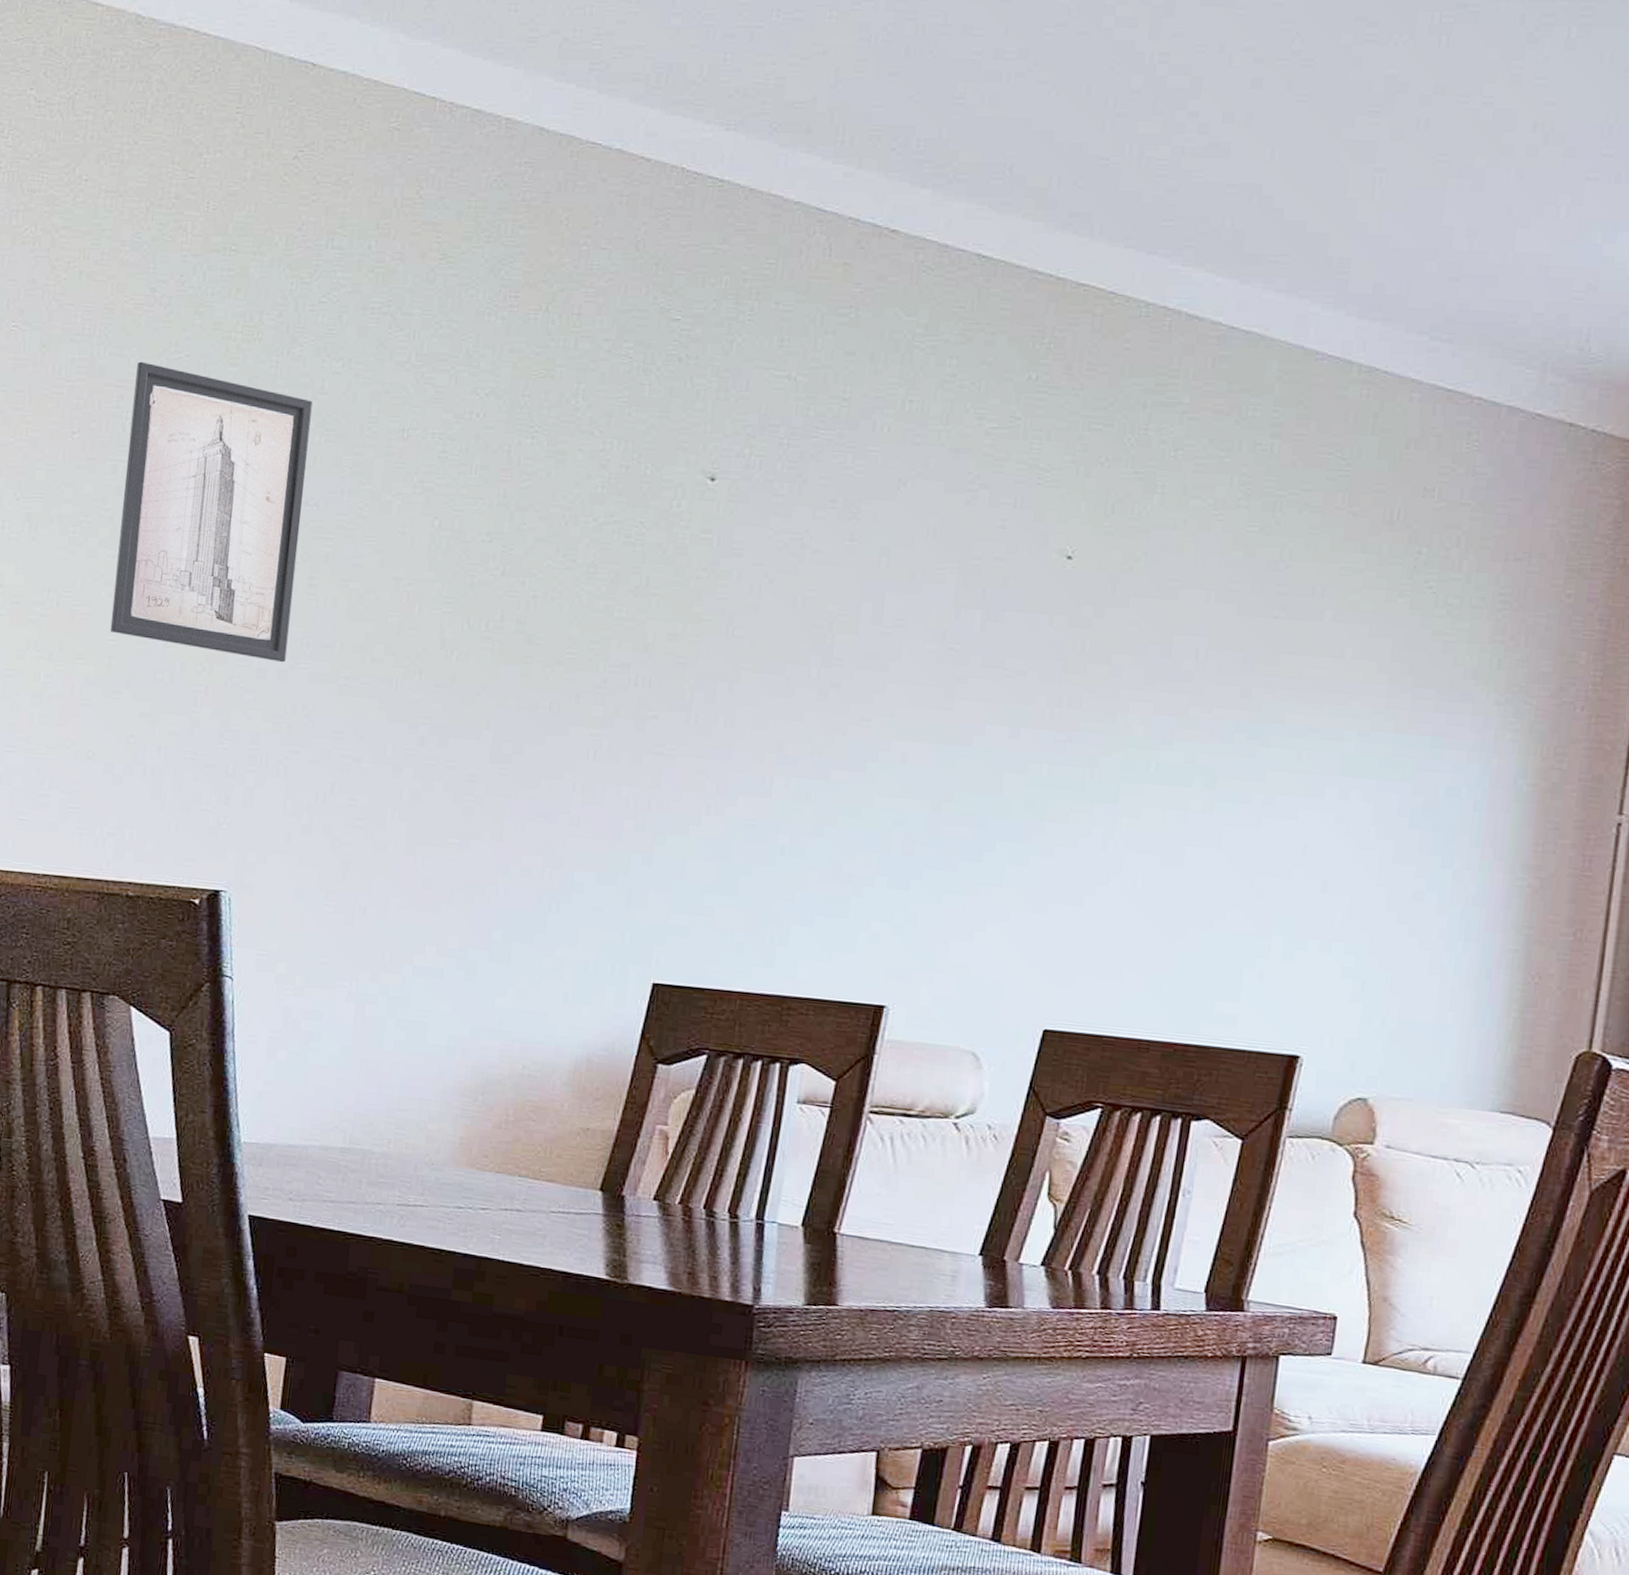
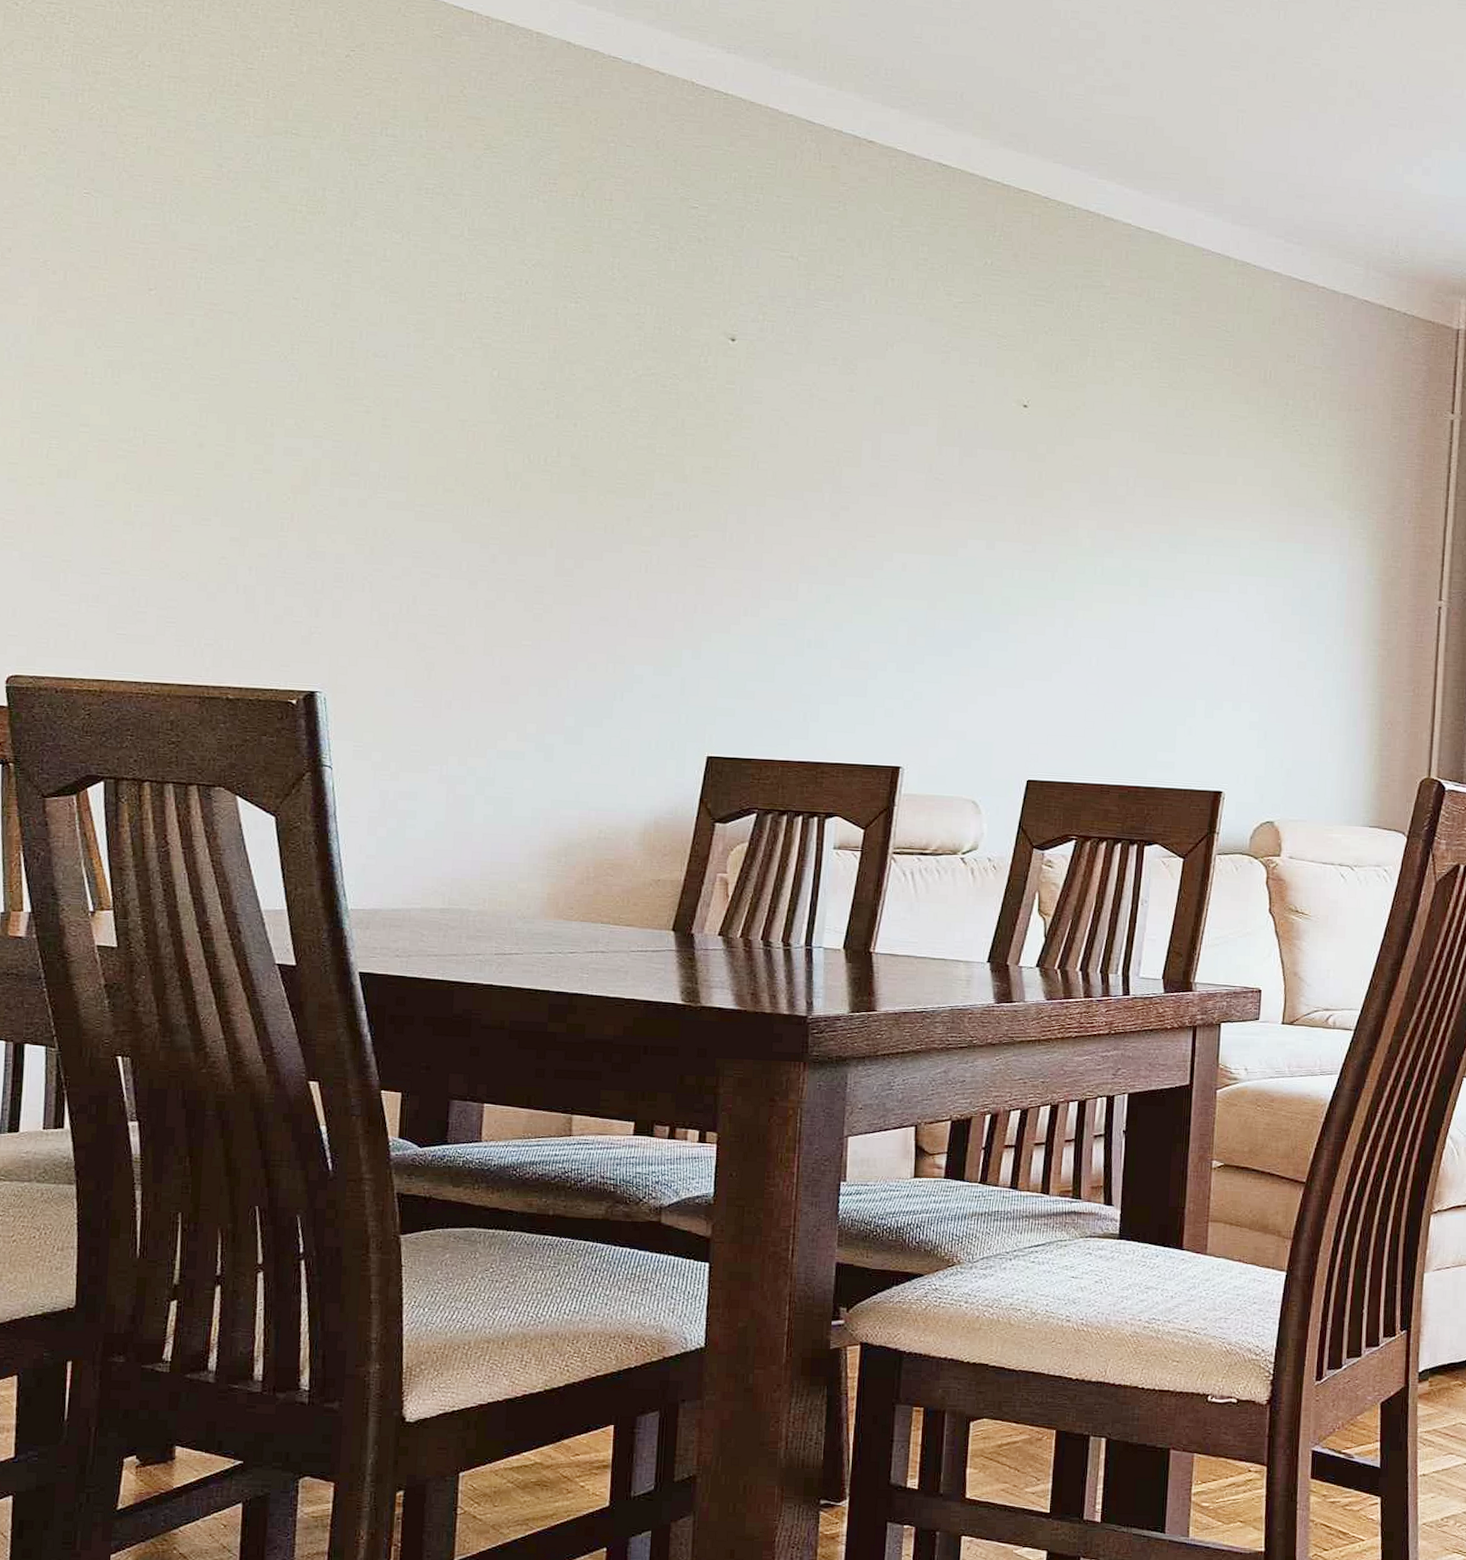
wall art: present [109,361,313,663] -> none [196,228,376,493]

